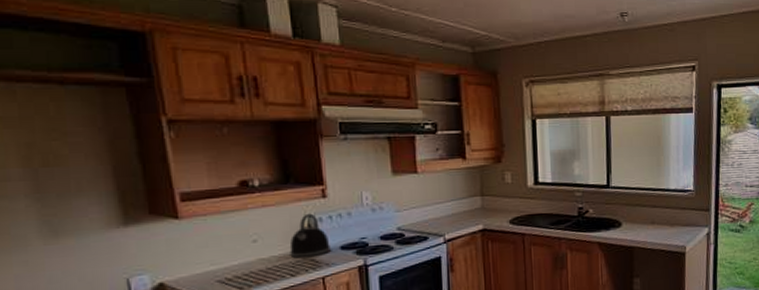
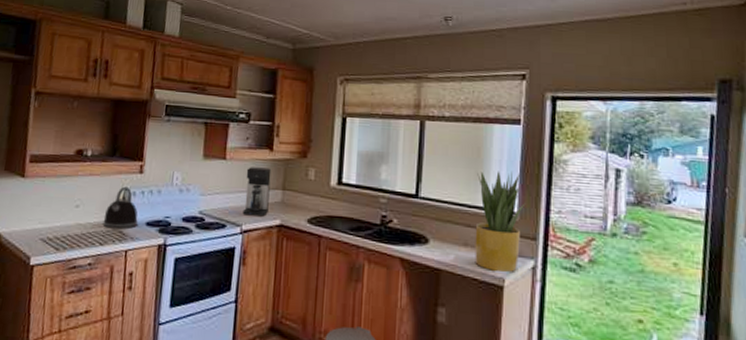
coffee maker: none [441,177,471,225] -> present [242,167,272,217]
planter: none [659,155,700,242] -> present [475,171,526,273]

